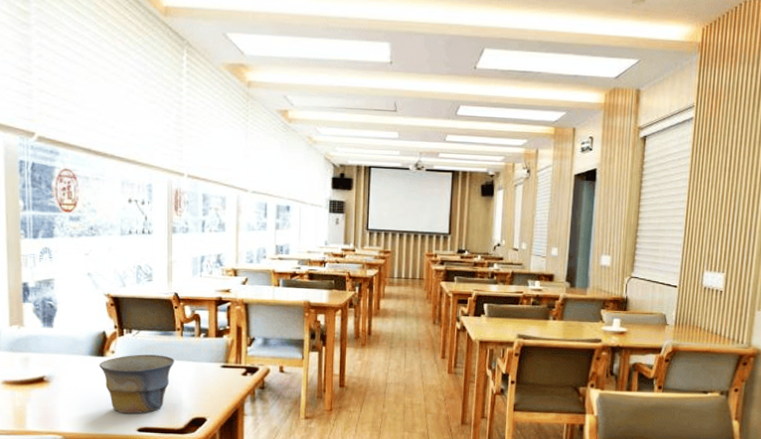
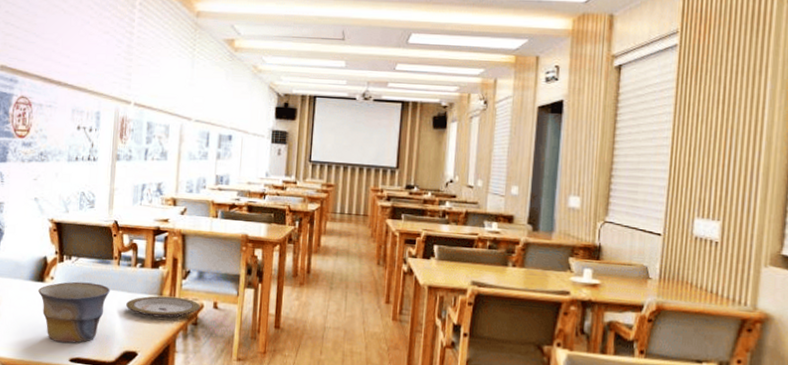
plate: none [192,363,266,384] -> present [126,295,200,318]

